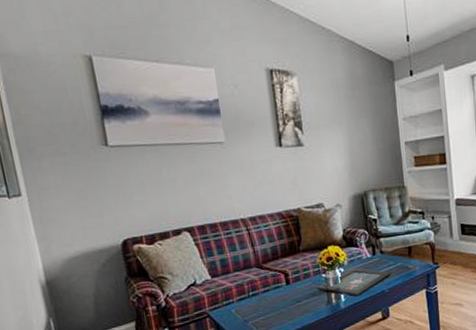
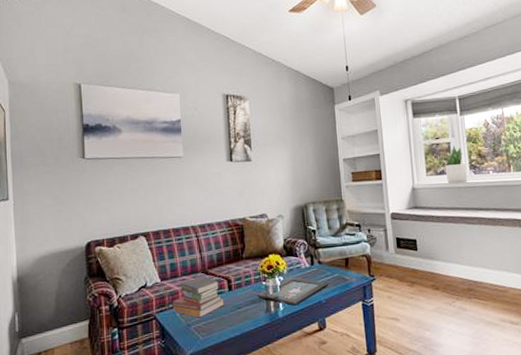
books: none [225,271,283,314] -> present [171,277,224,318]

